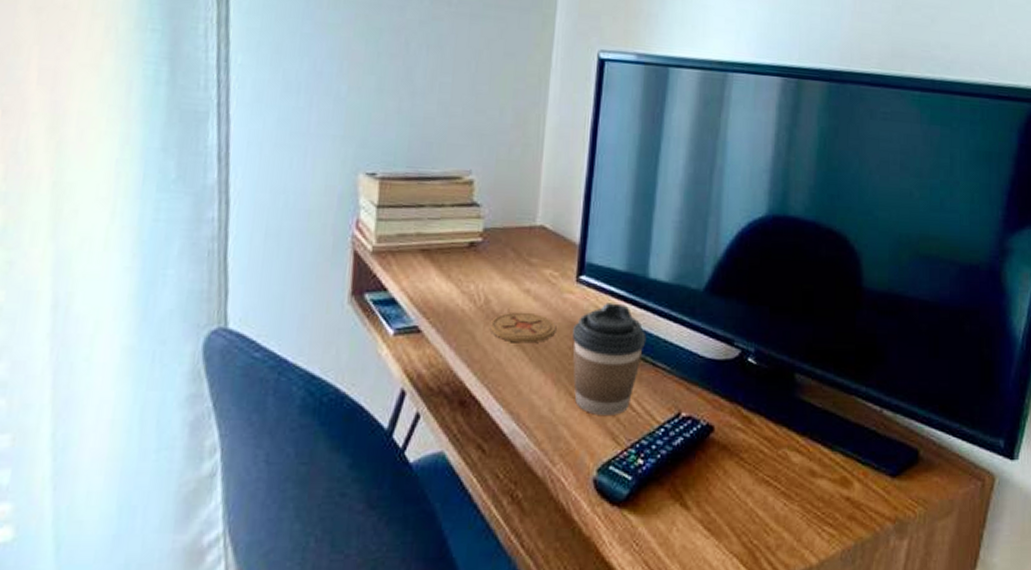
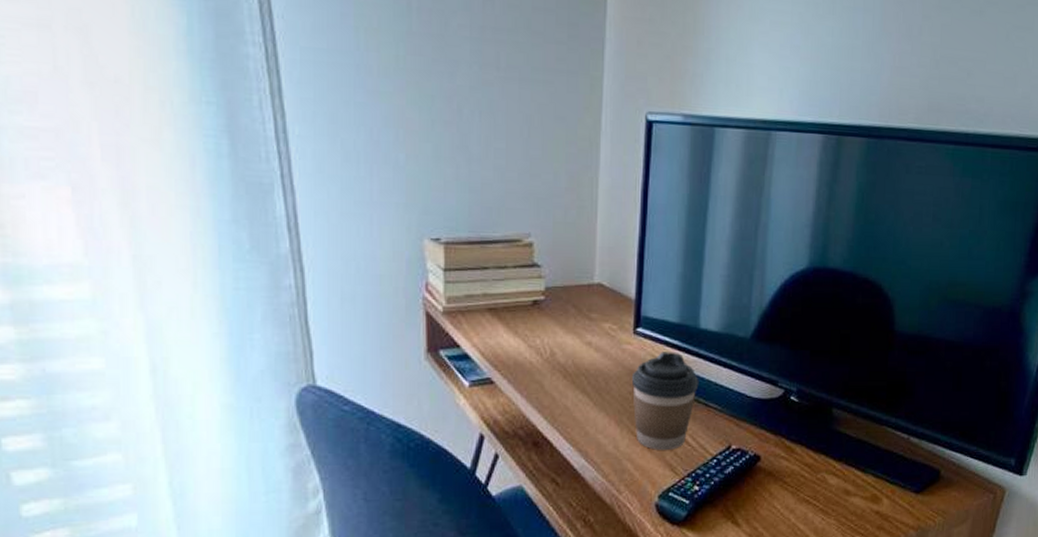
coaster: present [489,311,557,344] -> none [556,362,617,390]

